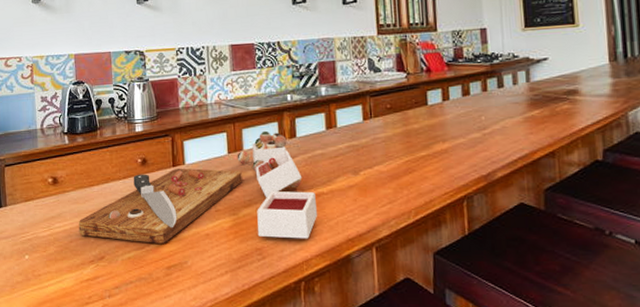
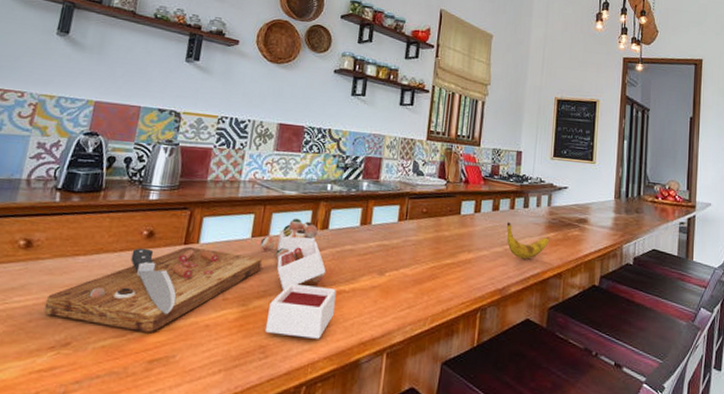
banana: none [482,105,534,142] -> present [506,222,549,259]

